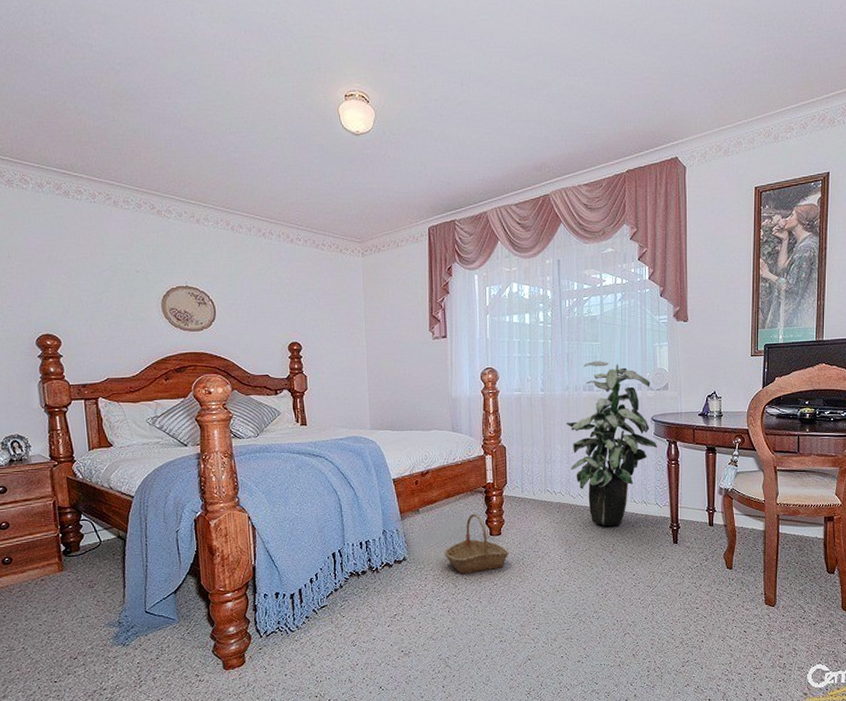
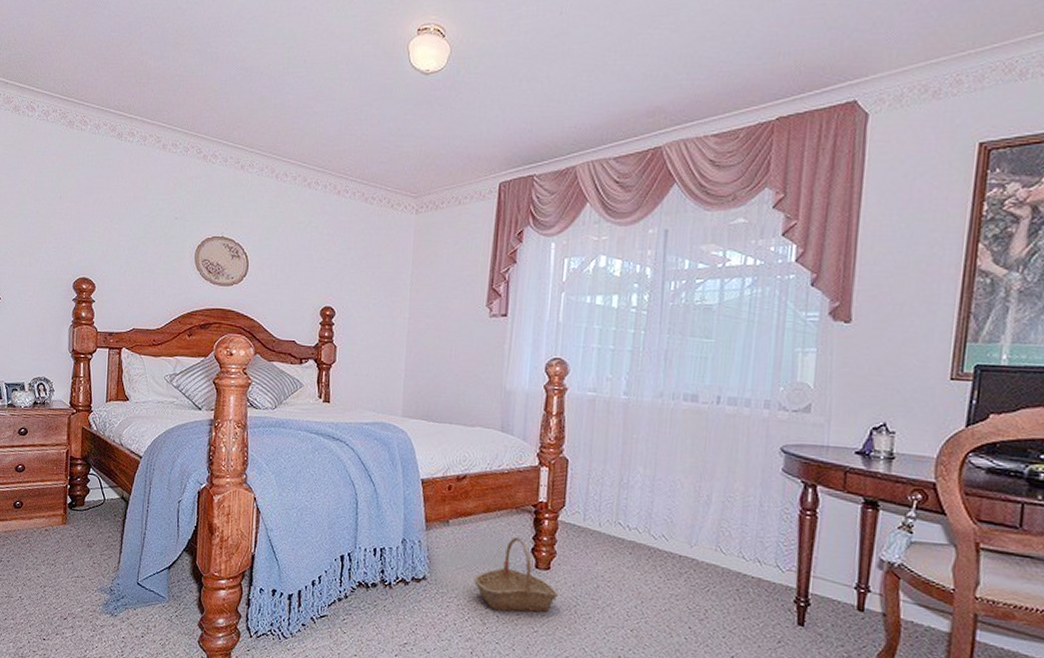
indoor plant: present [565,361,658,527] -> none [653,363,787,587]

